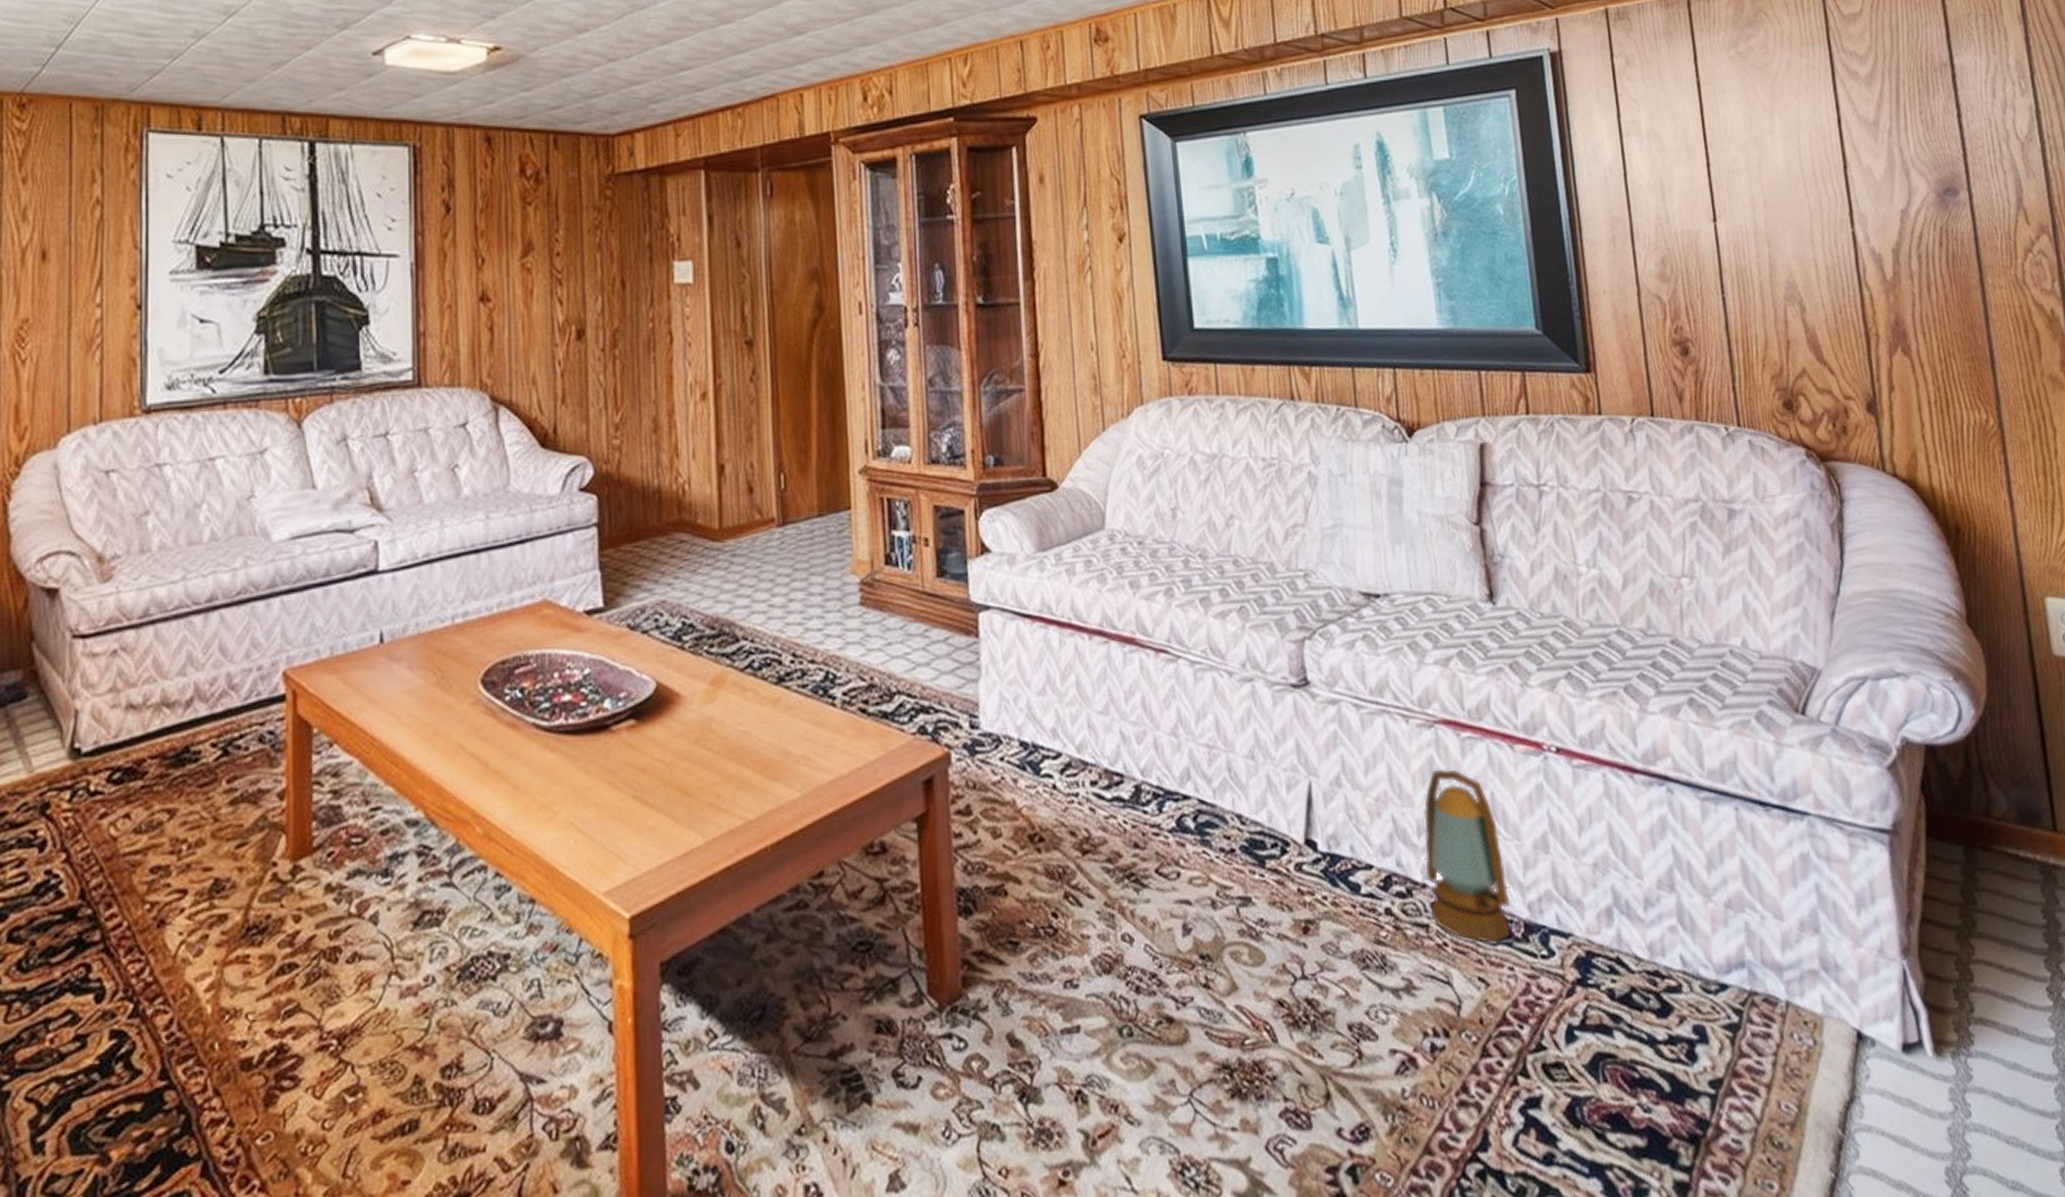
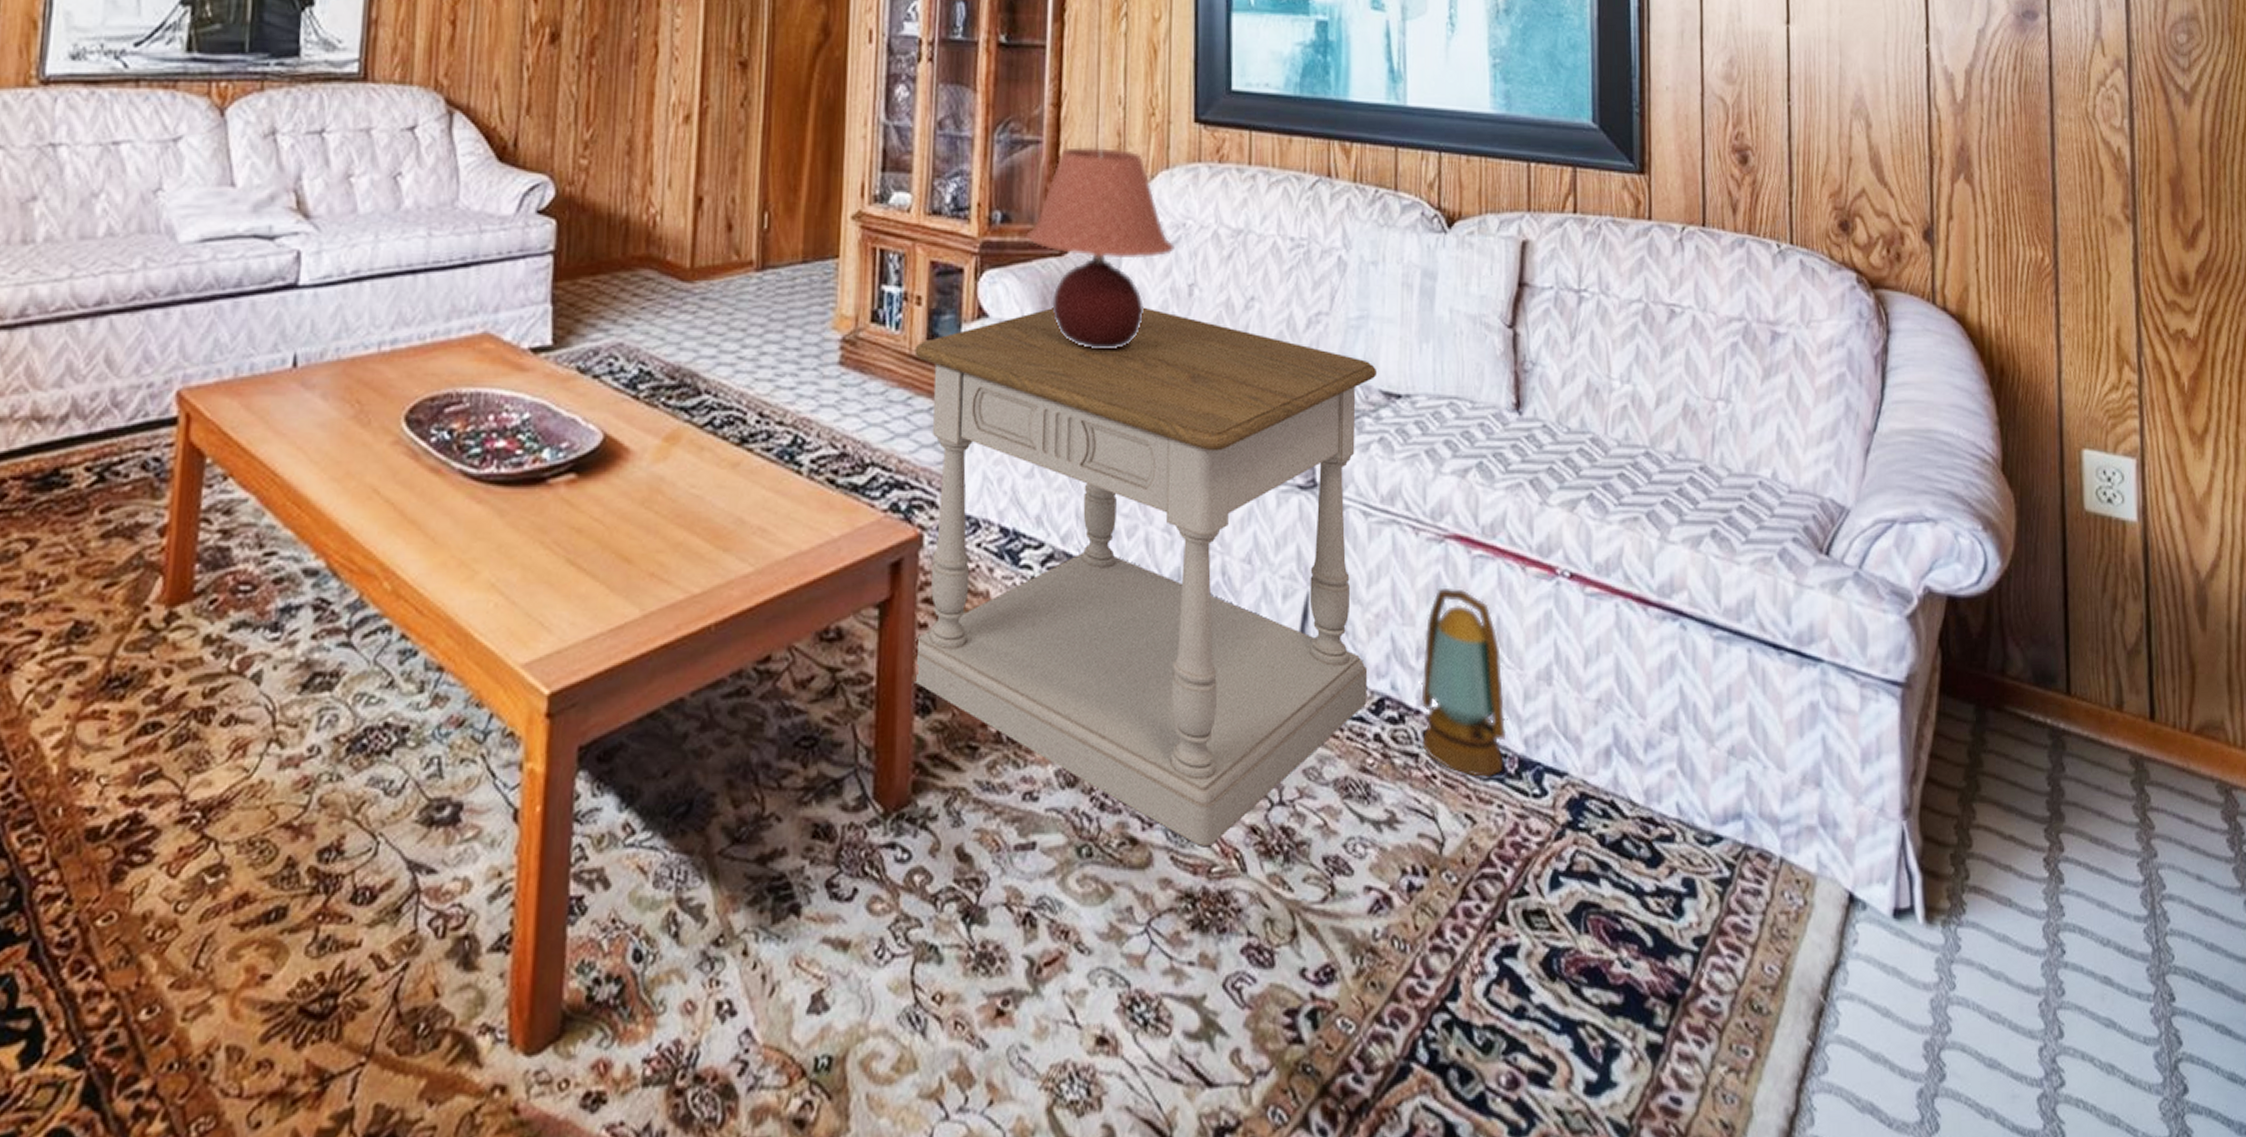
side table: none [927,532,1376,1022] -> present [914,307,1378,847]
table lamp: none [1018,390,1156,574] -> present [1026,147,1175,350]

